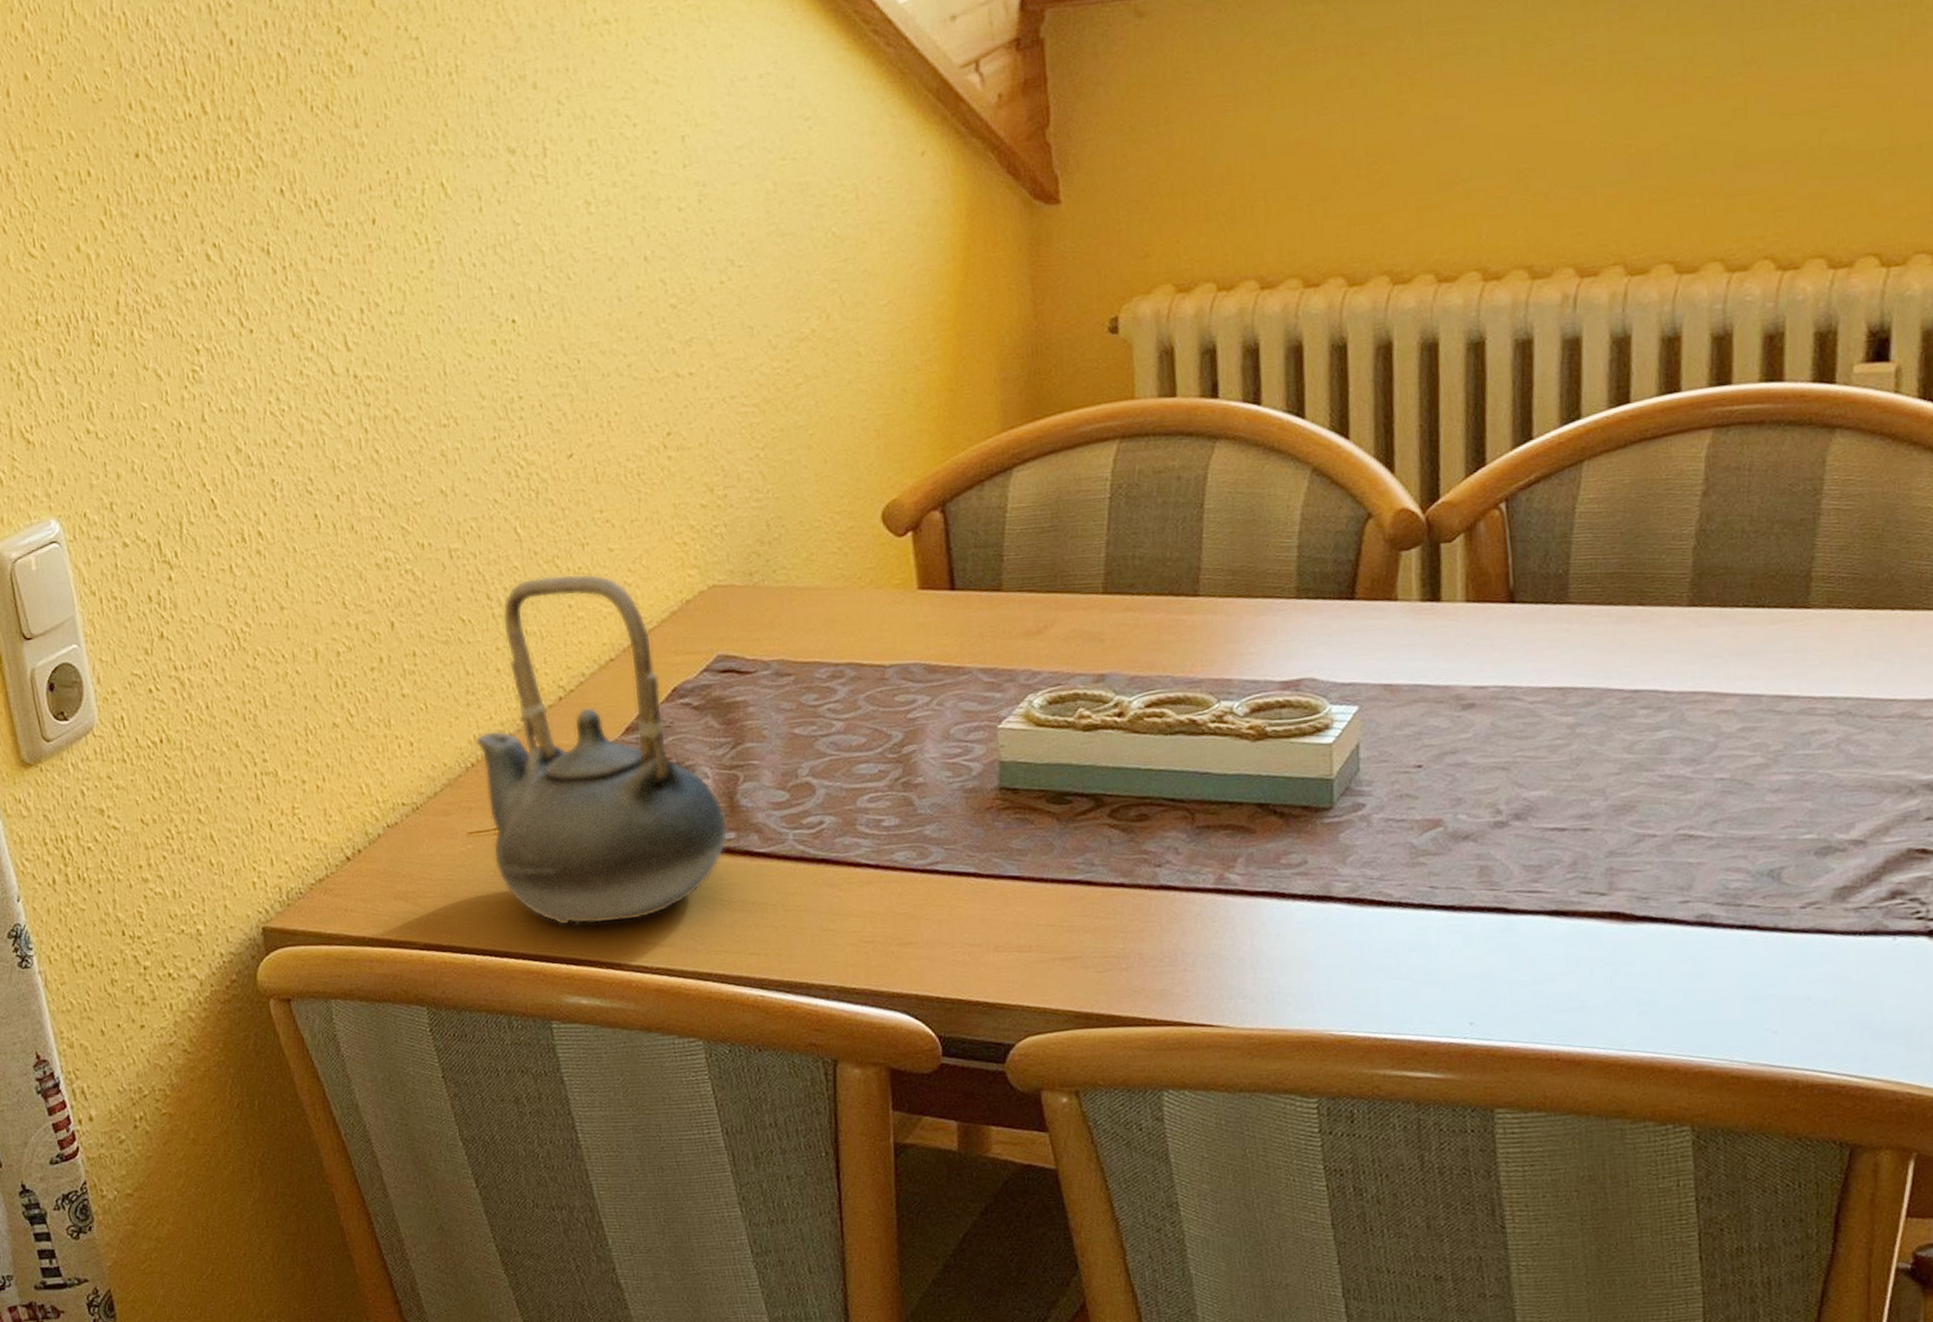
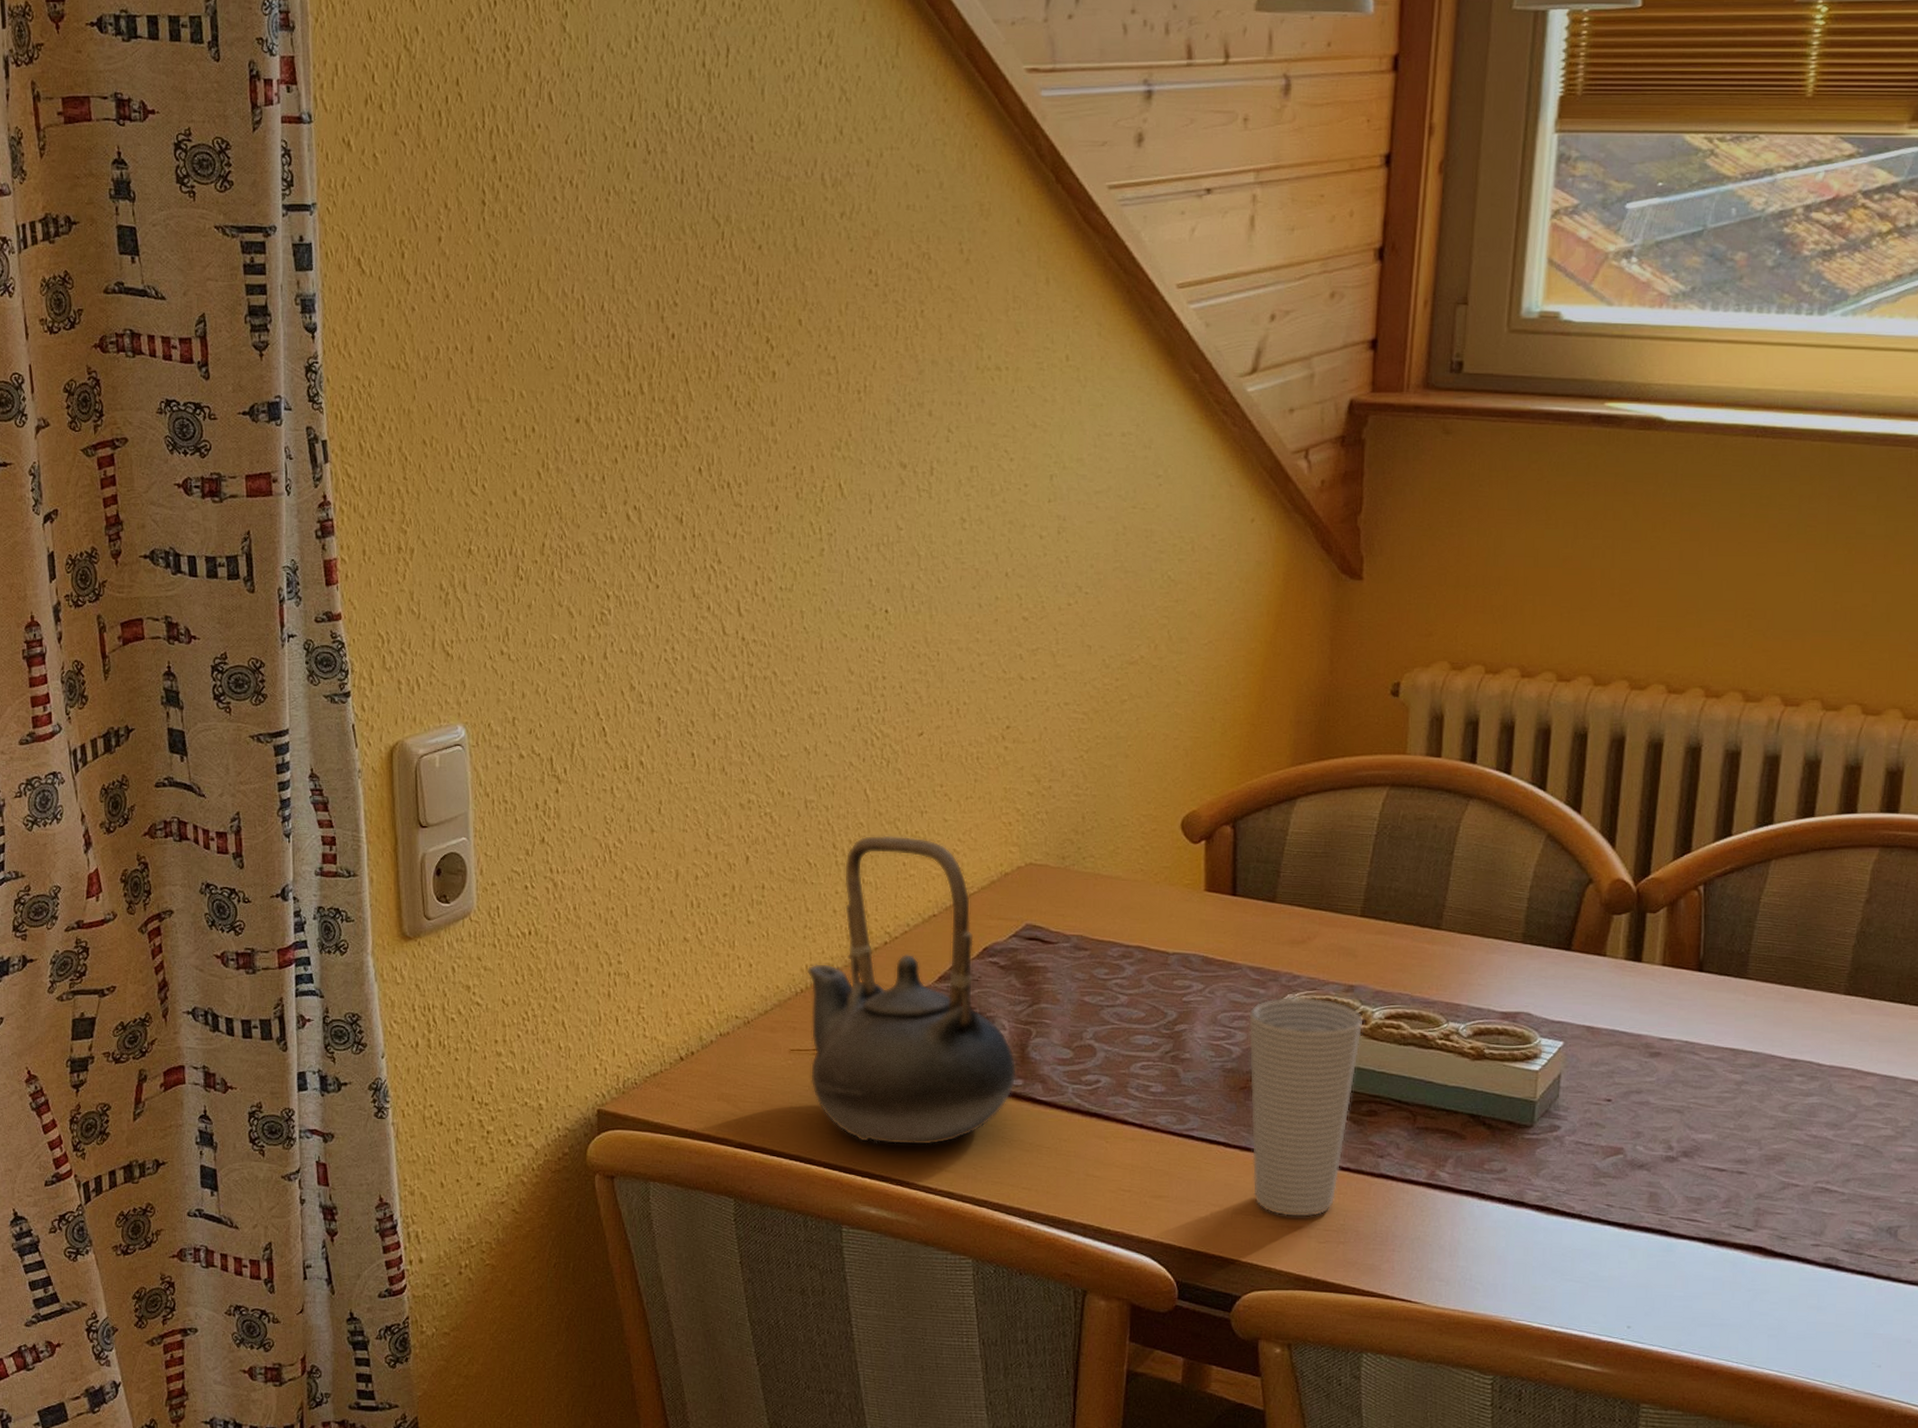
cup: none [985,693,1121,948] -> present [1248,996,1364,1218]

